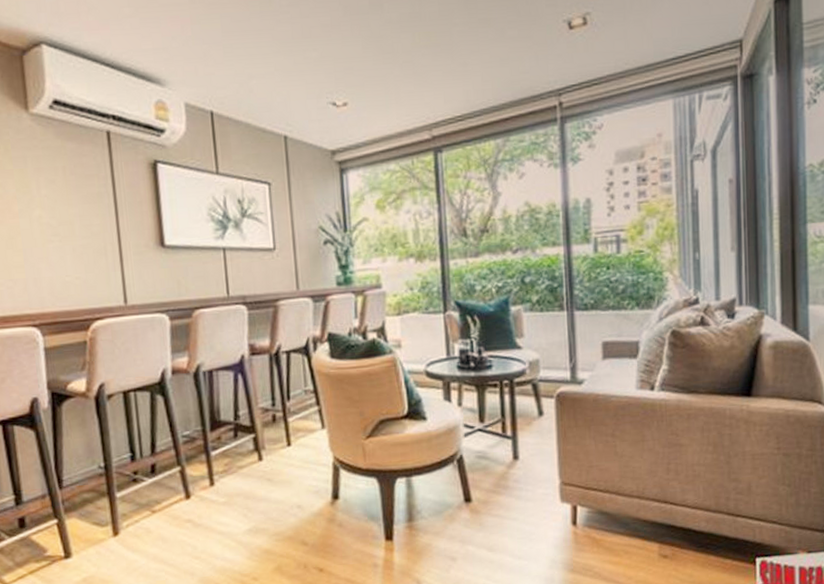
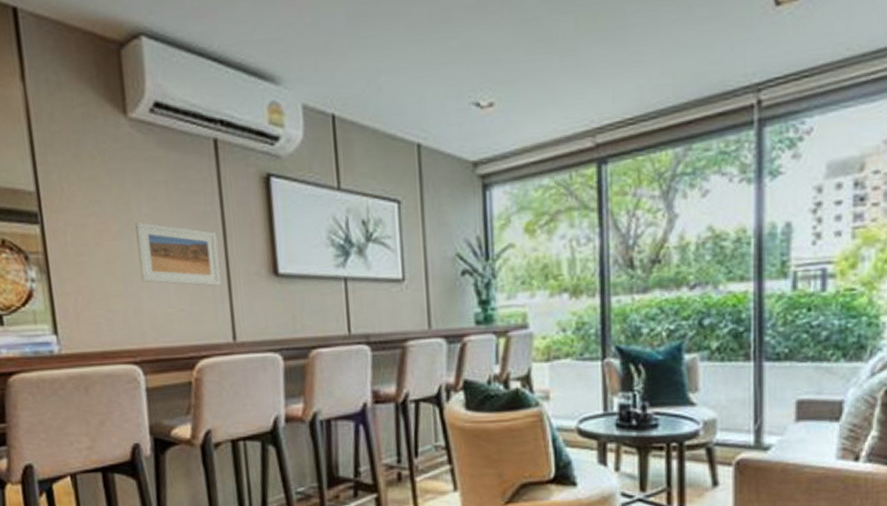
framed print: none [35,202,114,257] -> present [135,222,222,286]

